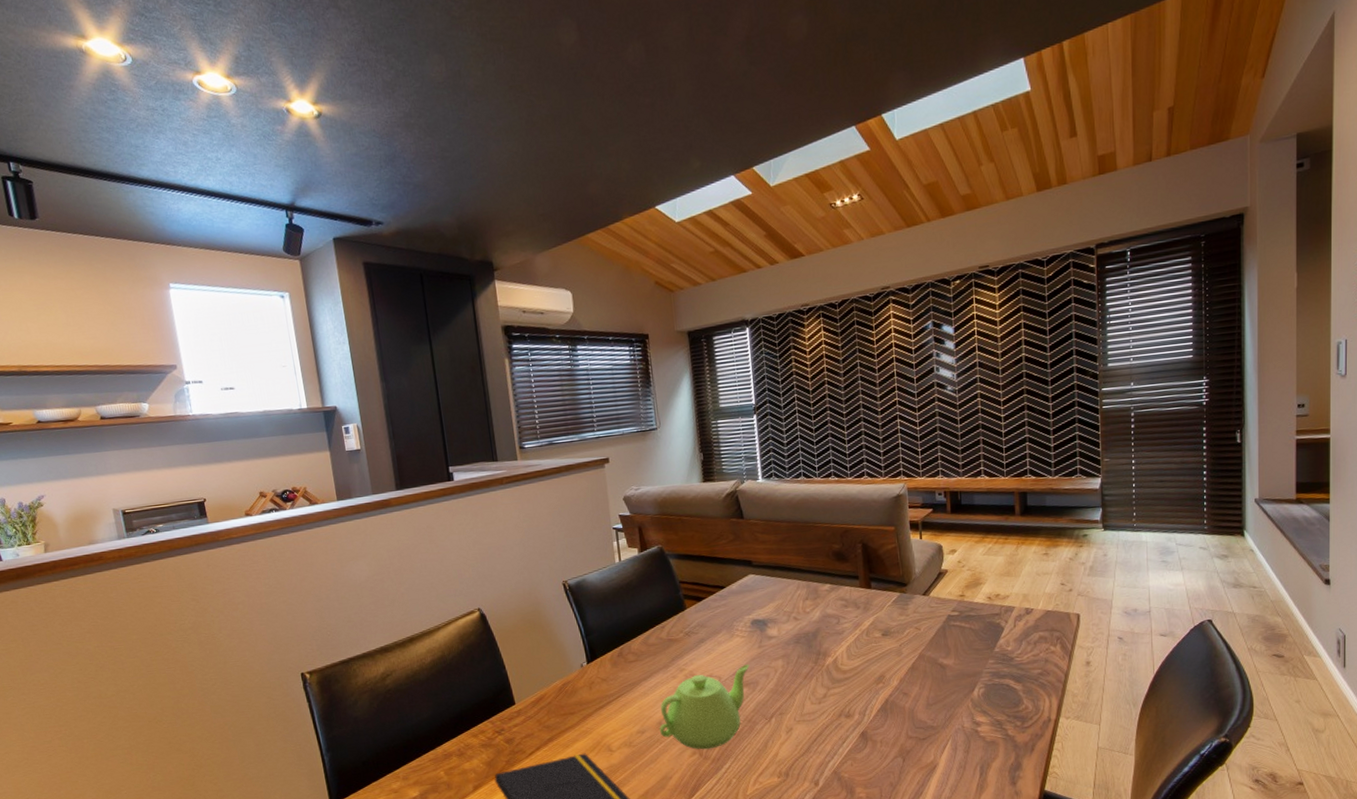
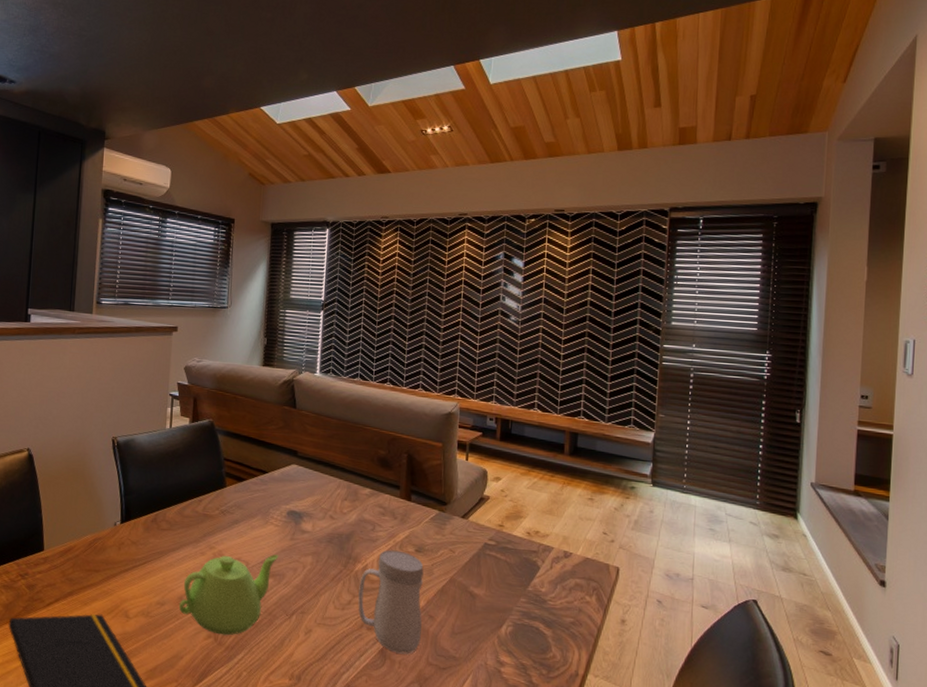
mug: none [832,638,898,734] -> present [358,549,424,654]

